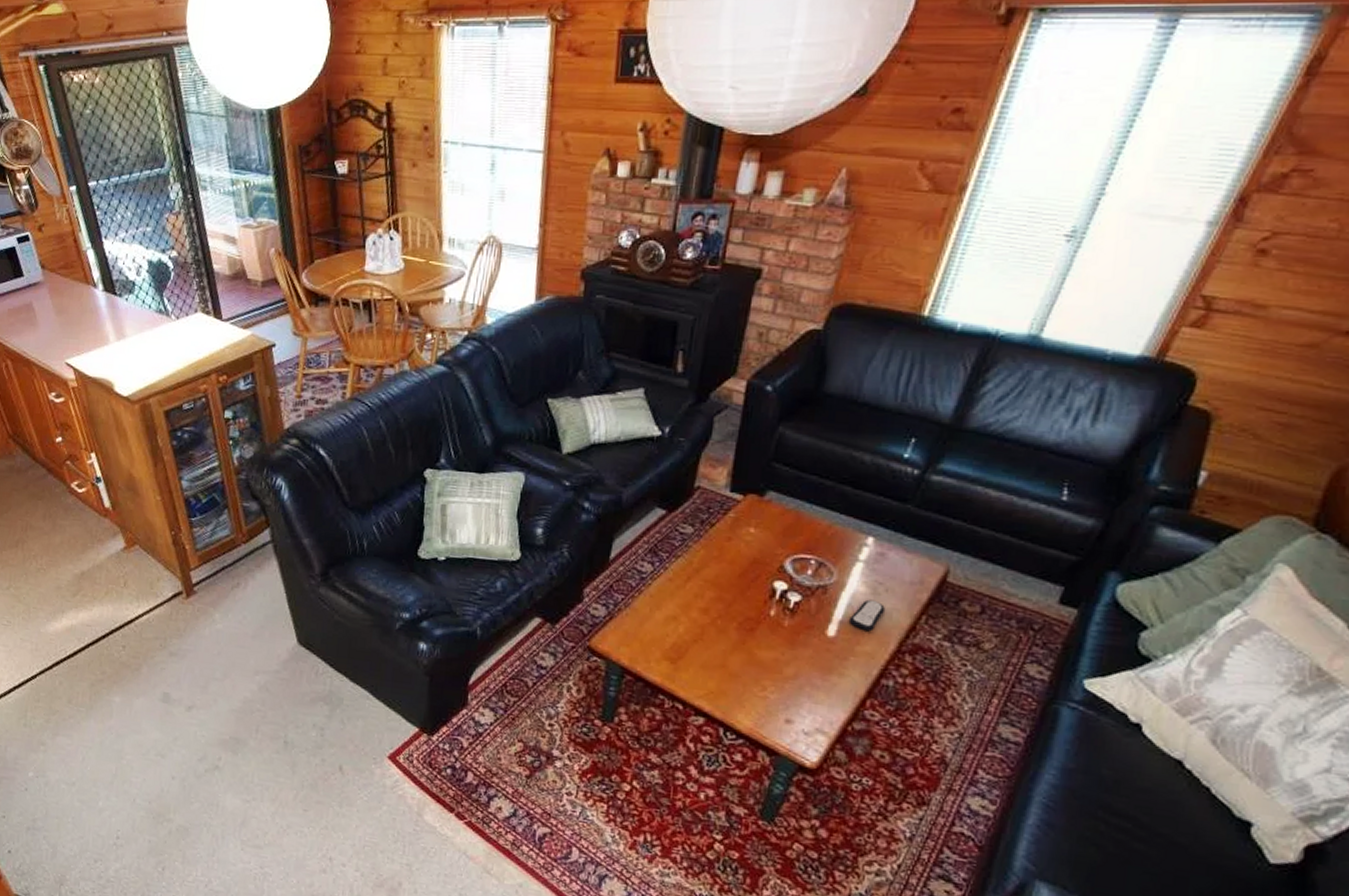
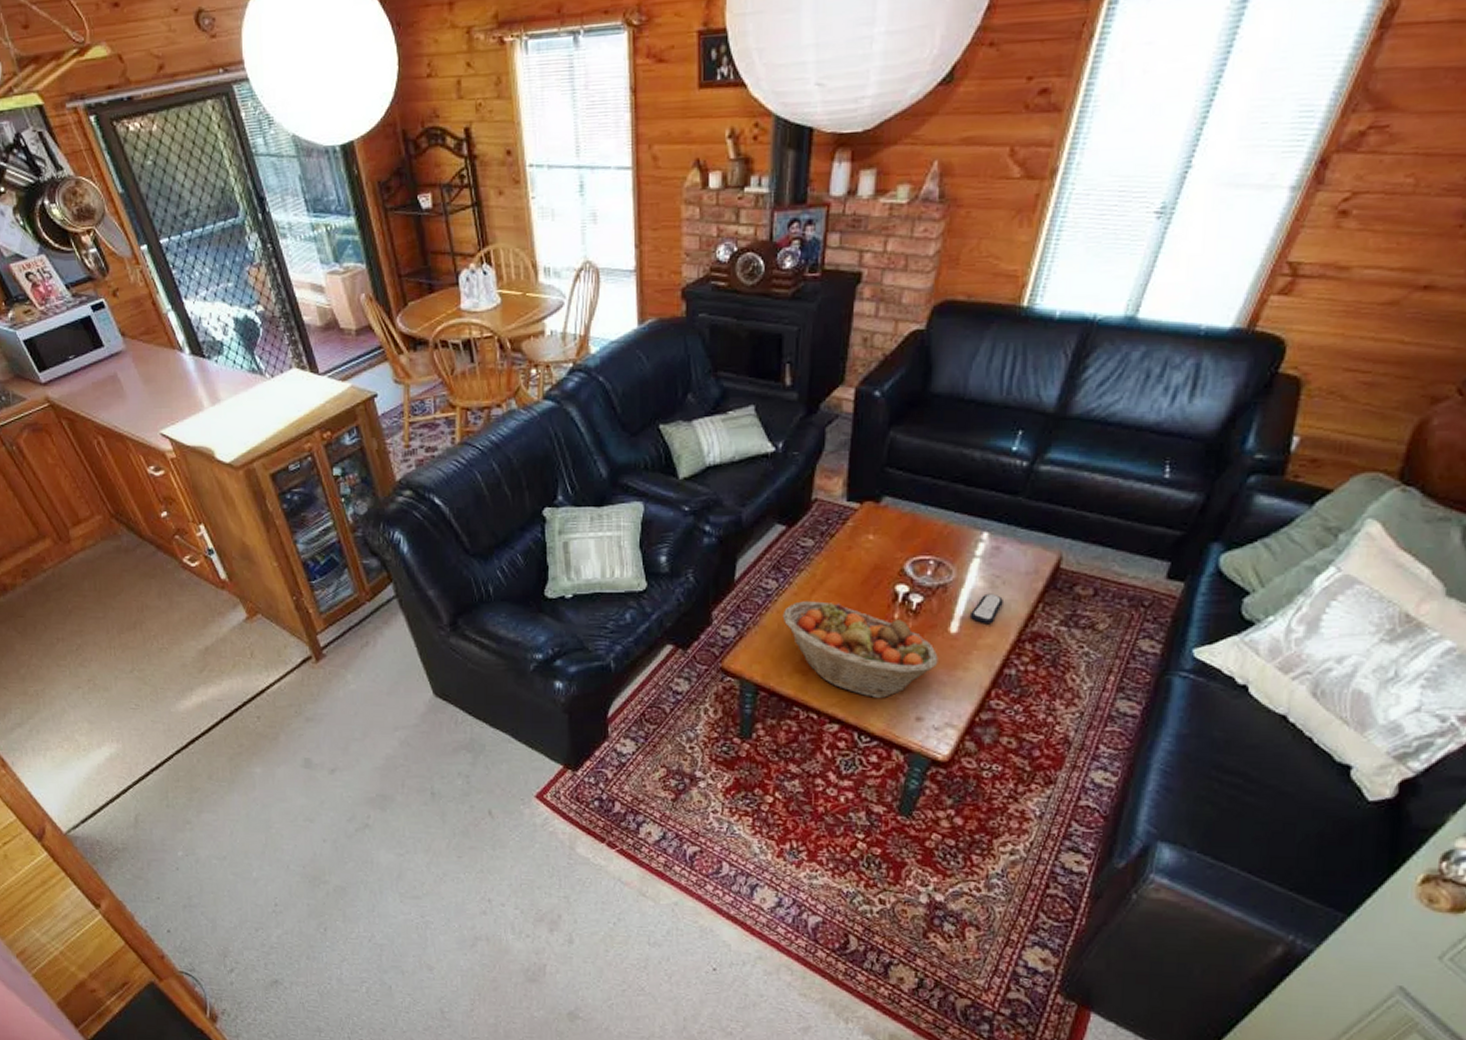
fruit basket: none [655,587,813,697] -> present [782,601,938,699]

